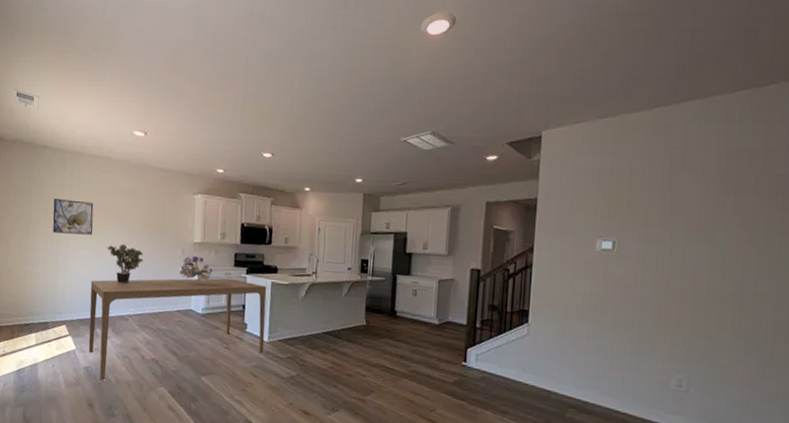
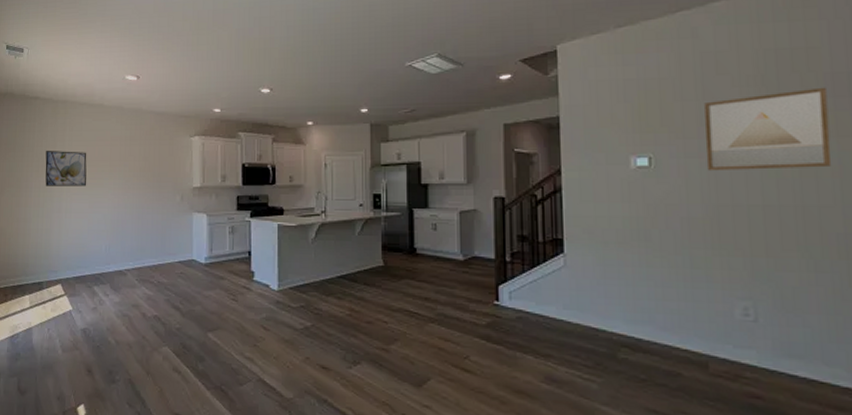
dining table: present [88,278,267,381] -> none [85,223,274,343]
potted plant: present [107,243,144,284] -> none [102,193,141,236]
bouquet: present [178,256,213,281] -> none [178,202,214,228]
wall art: none [663,187,777,261] -> present [704,87,832,171]

